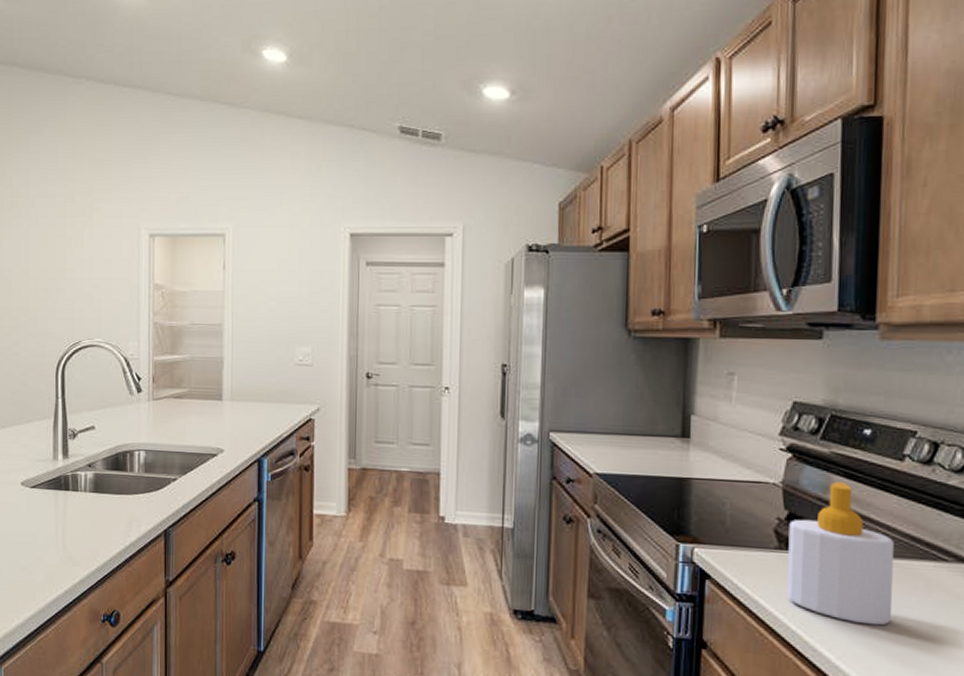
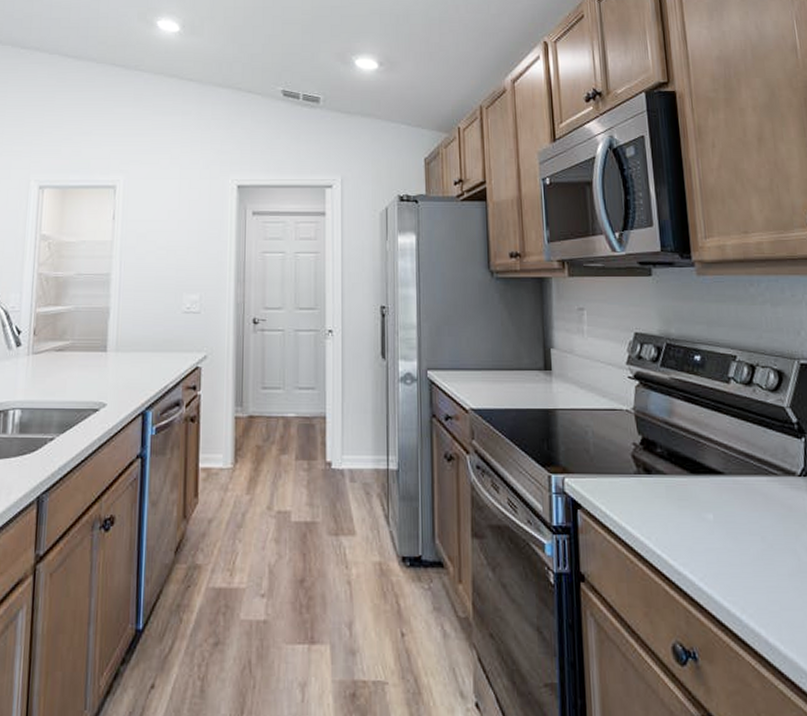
soap bottle: present [786,482,894,626] -> none [644,405,740,543]

